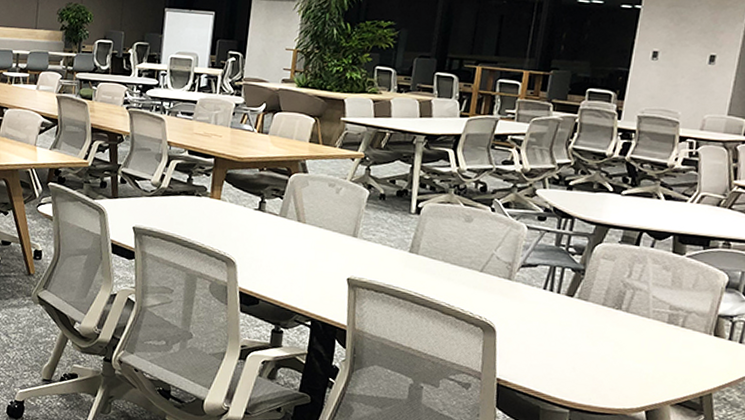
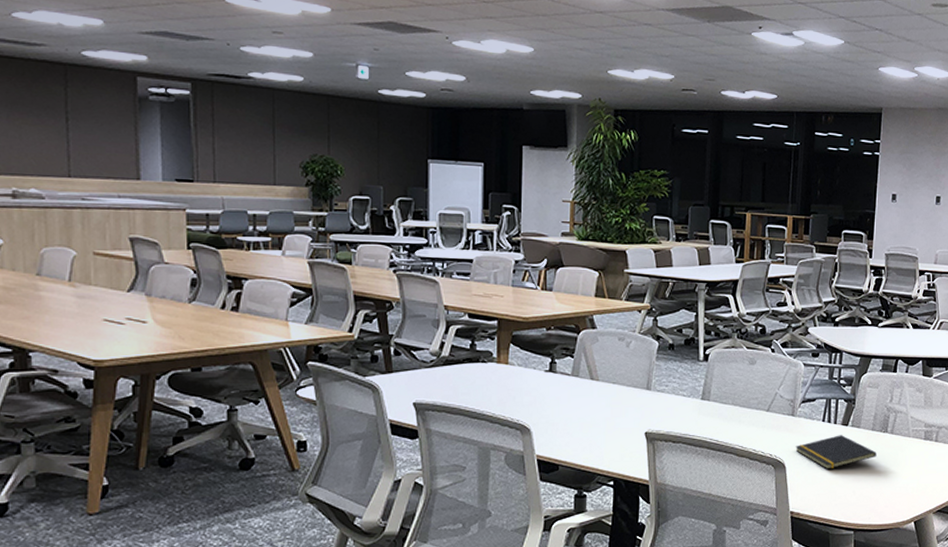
notepad: none [509,305,606,341] -> present [795,435,877,470]

